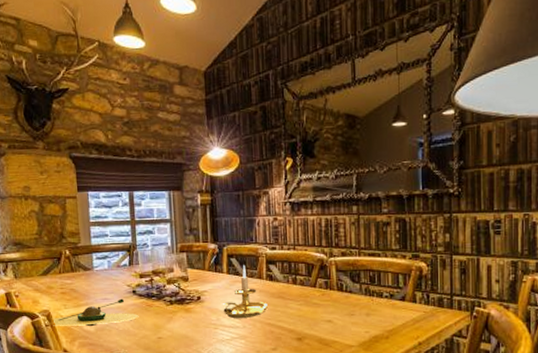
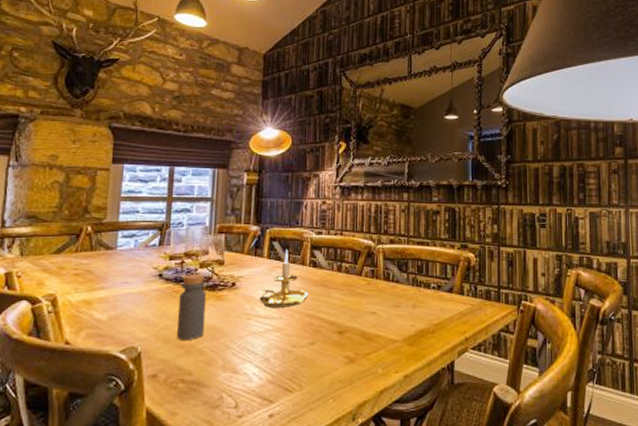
avocado: present [51,298,139,327] -> none [56,282,163,315]
bottle: none [153,290,178,347] -> present [177,274,206,340]

